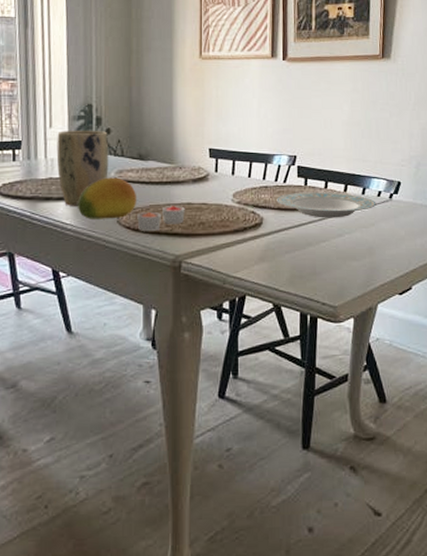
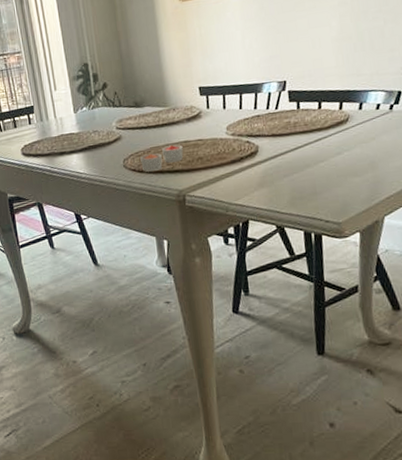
plant pot: present [56,131,109,206] -> none [62,86,110,157]
fruit: present [78,177,137,219] -> none [87,126,139,167]
plate: present [276,192,376,218] -> none [270,111,376,139]

